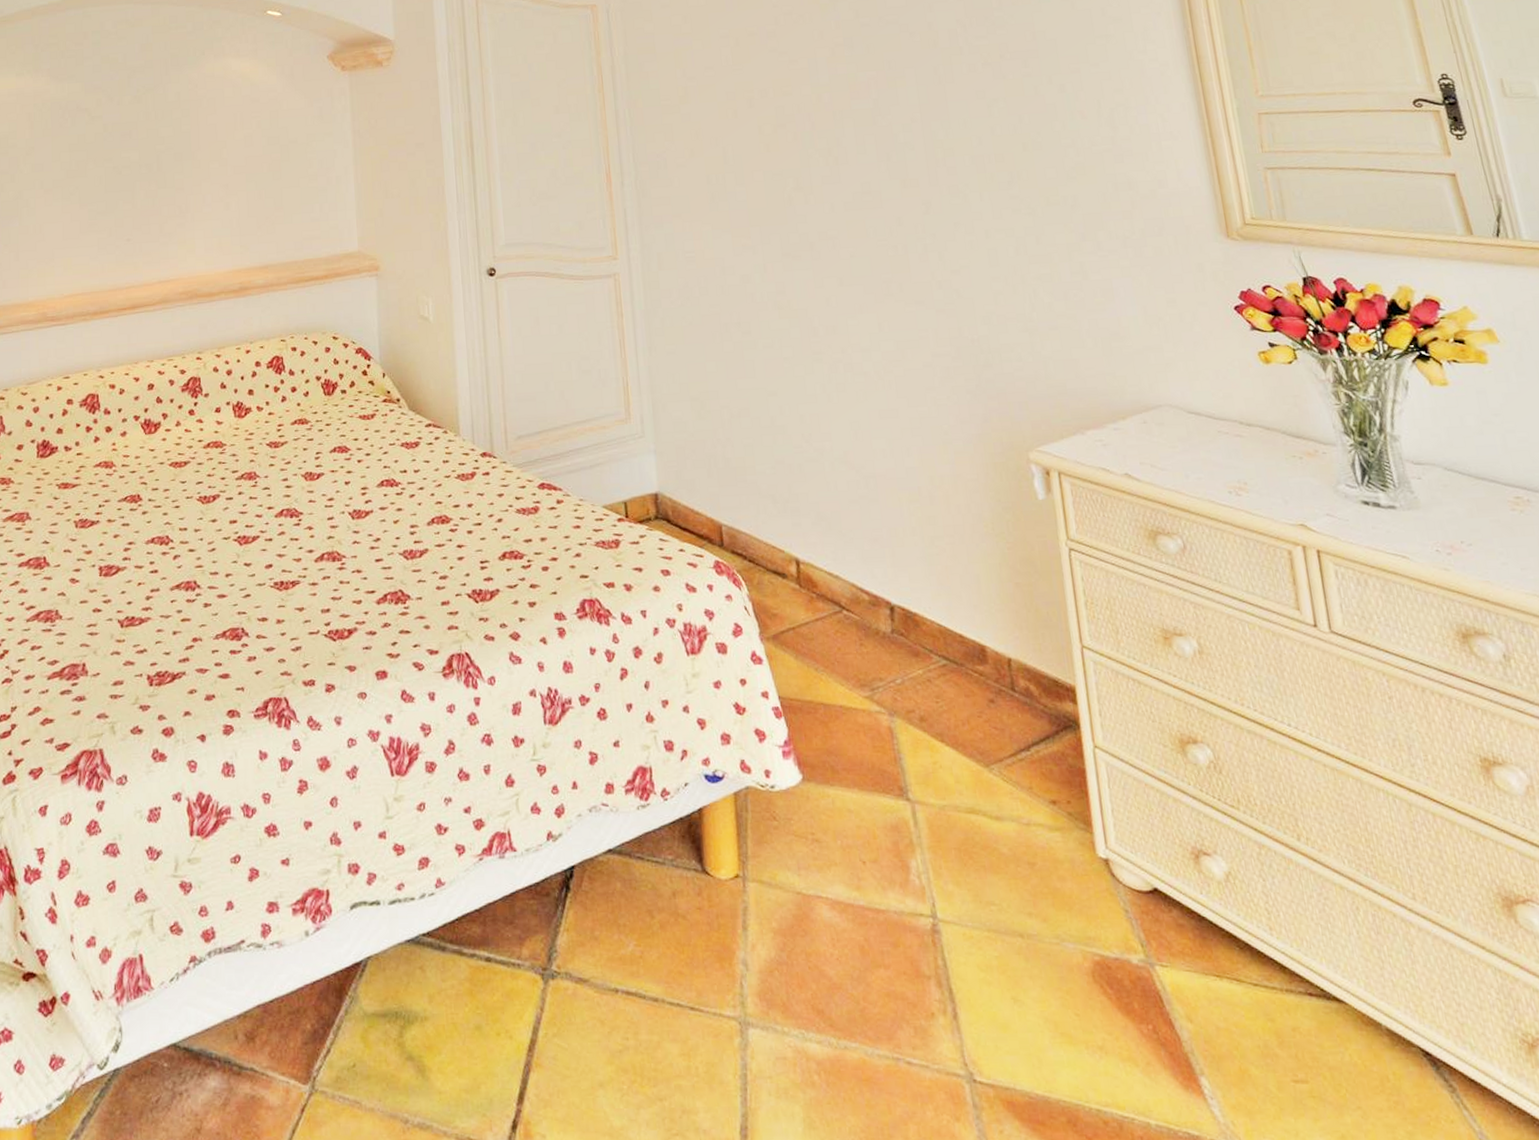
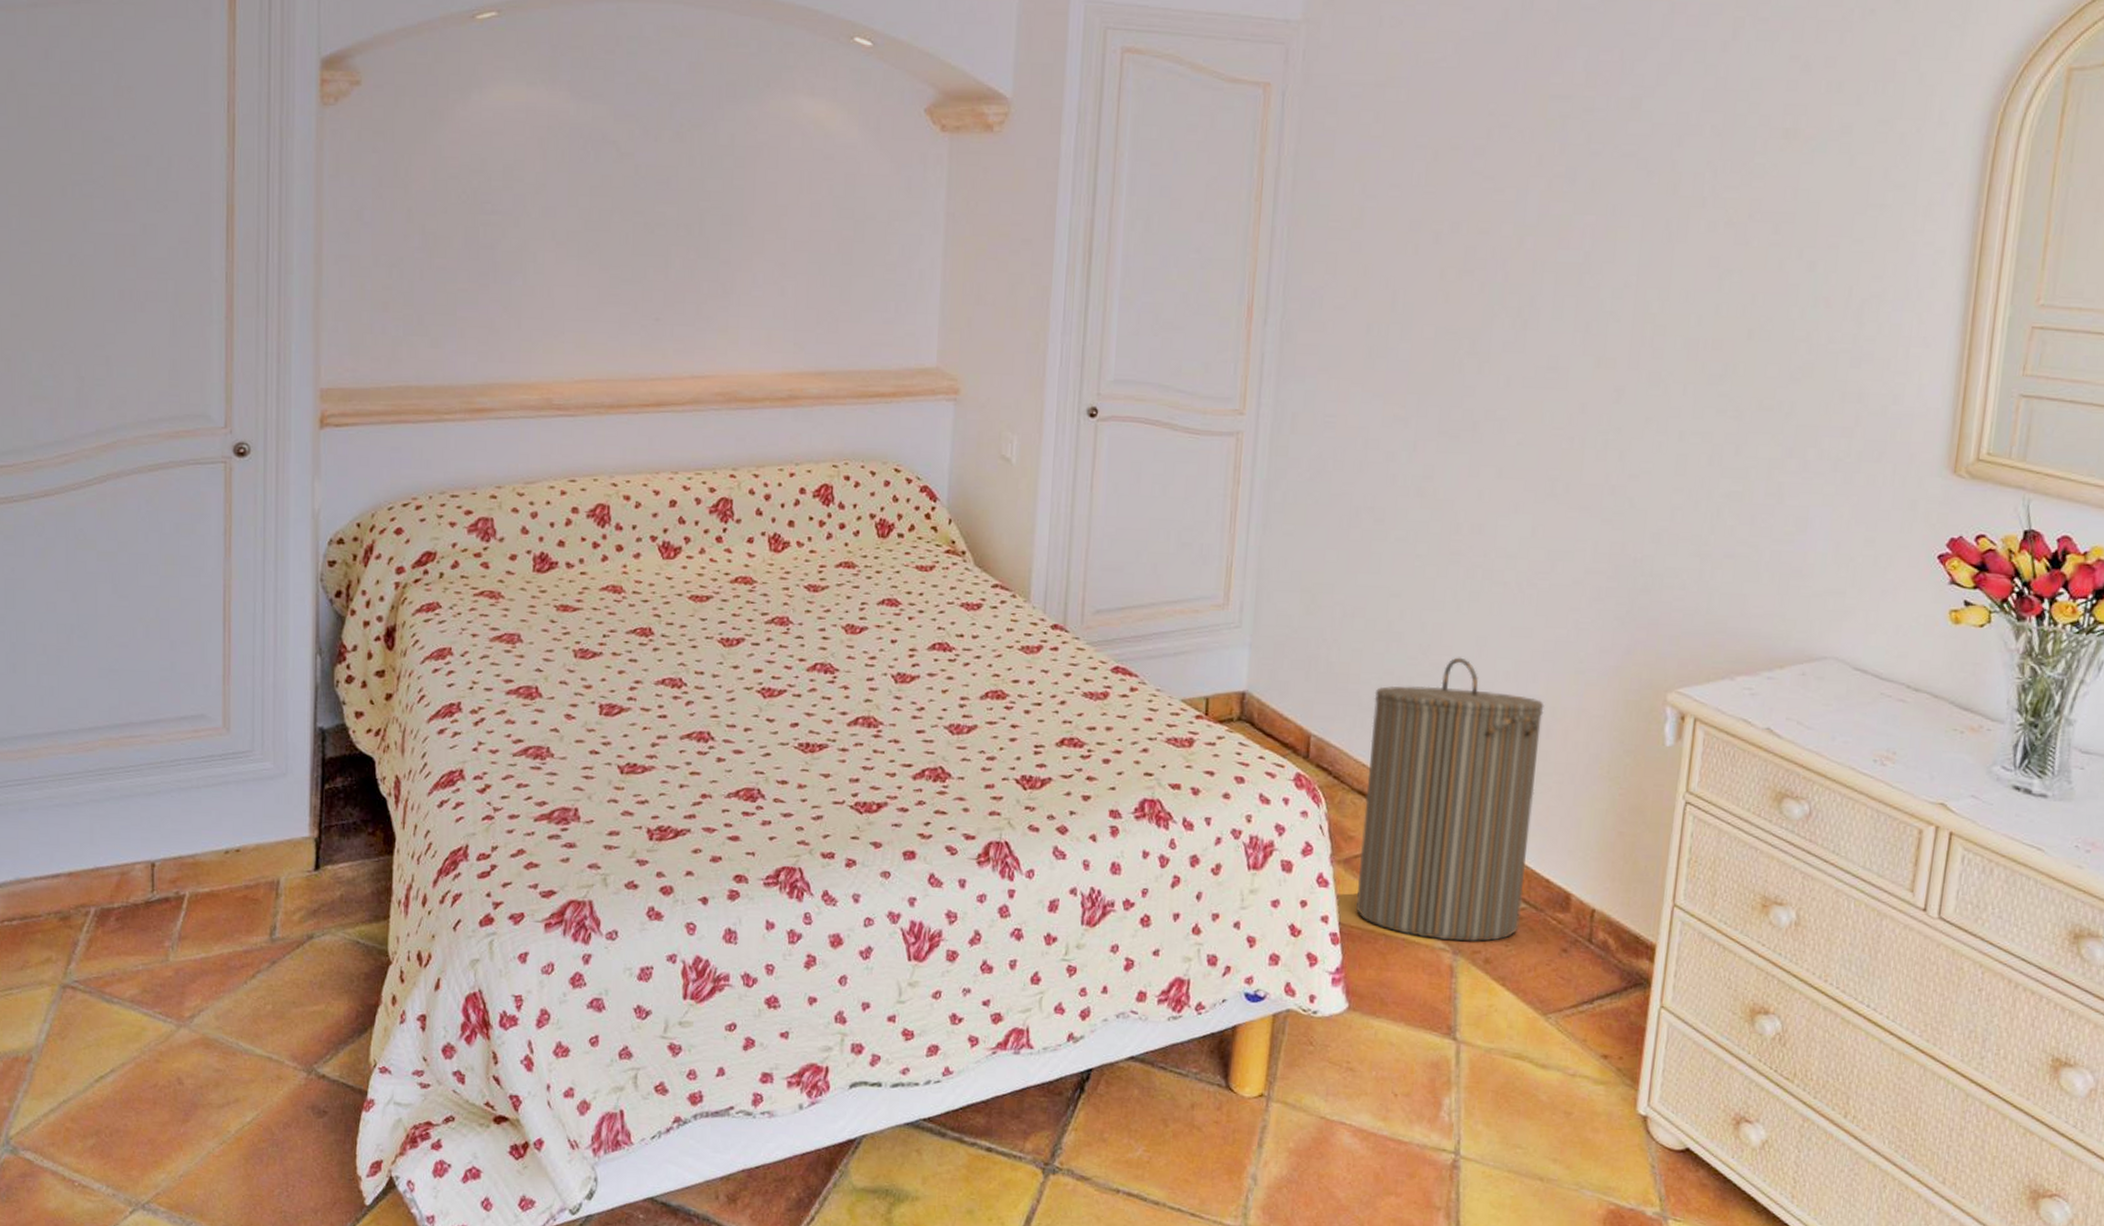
laundry hamper: none [771,441,945,703] -> present [1356,657,1544,942]

